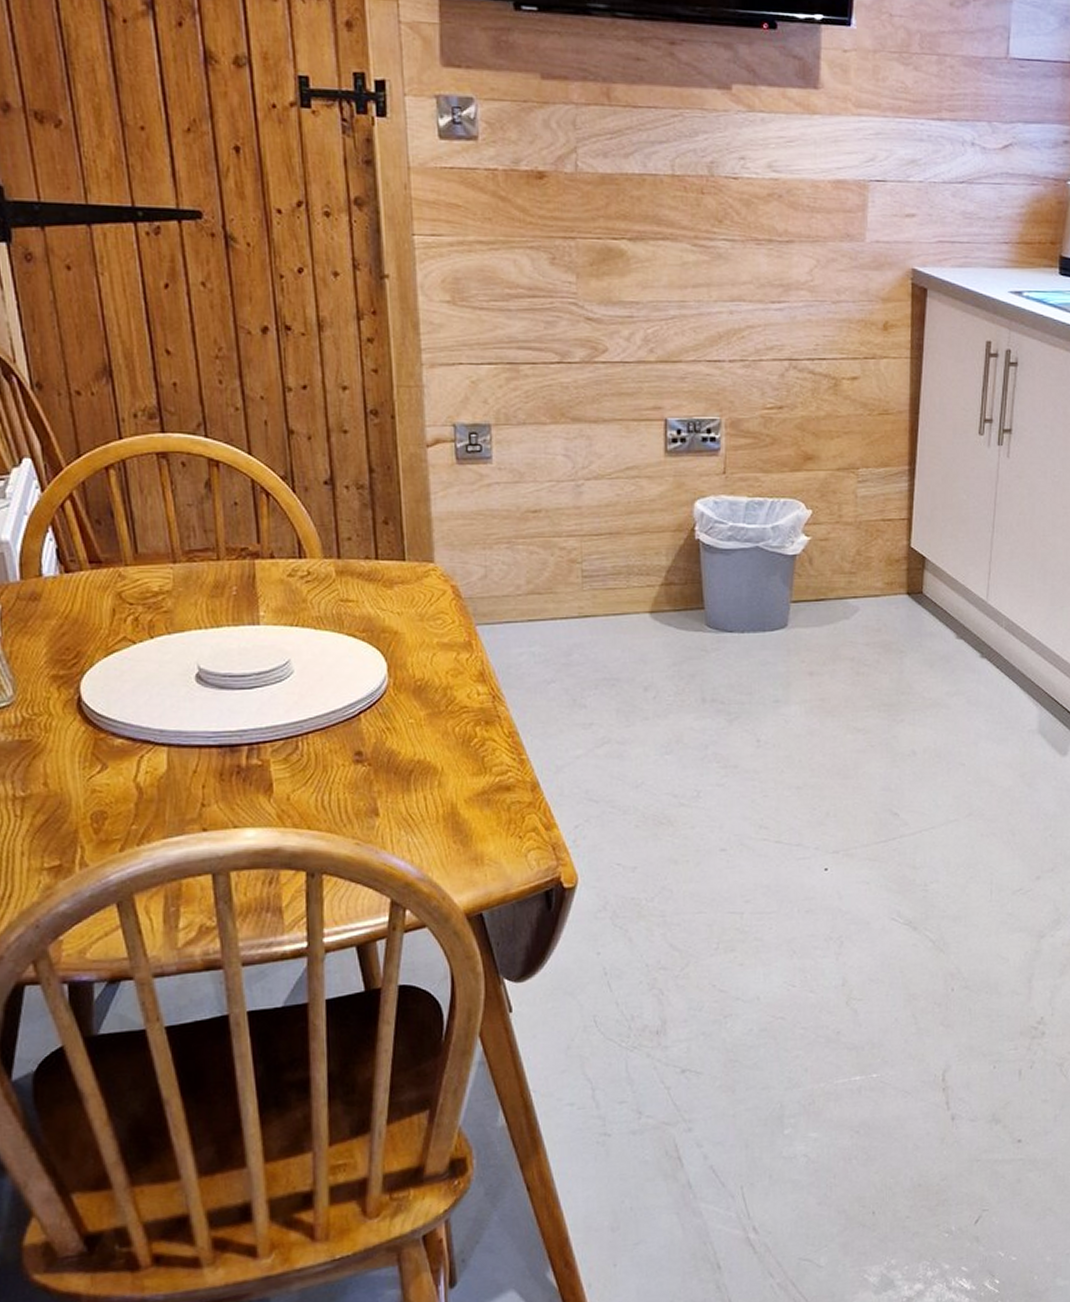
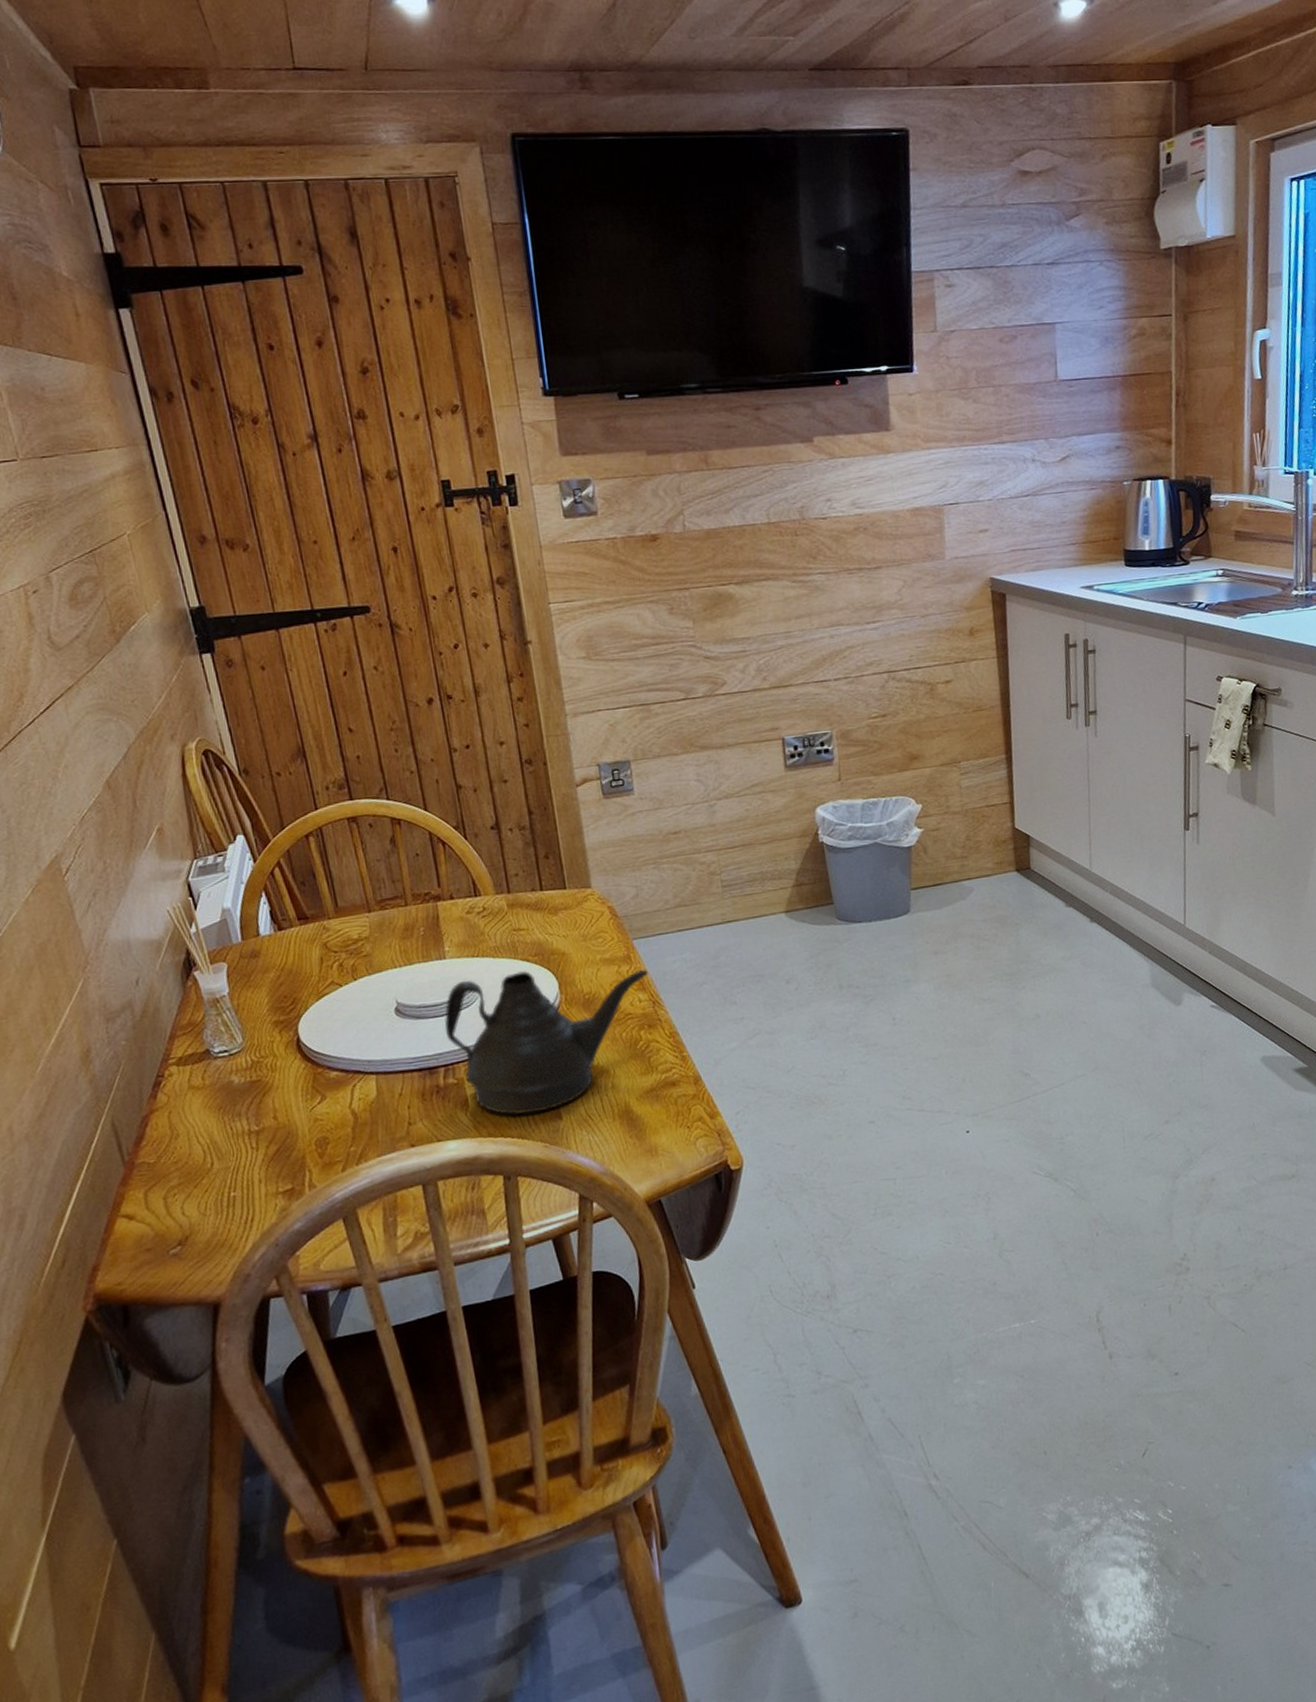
teapot: none [252,648,490,807] -> present [444,969,648,1115]

